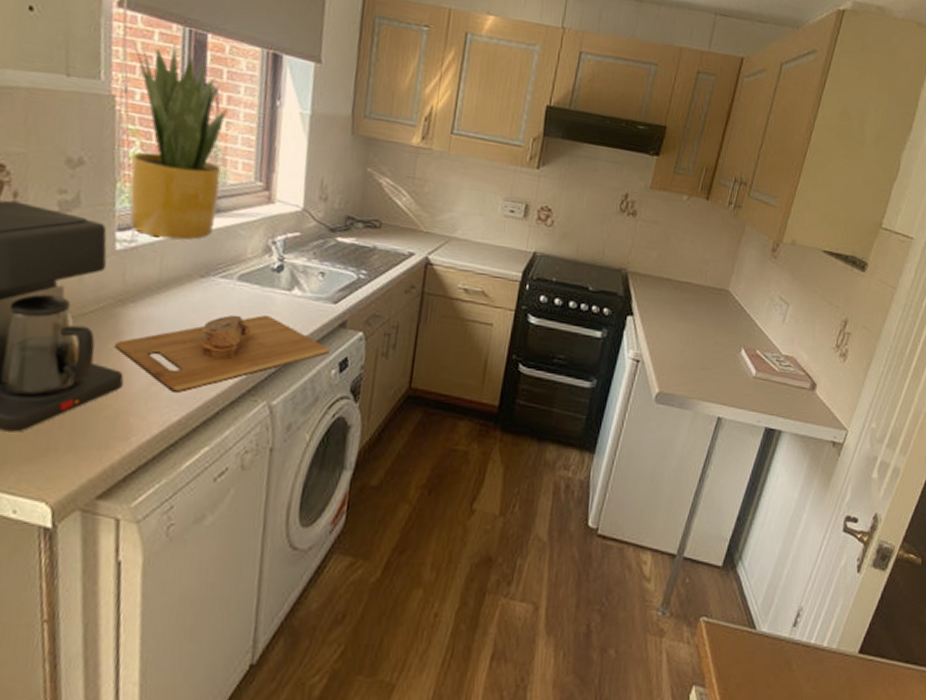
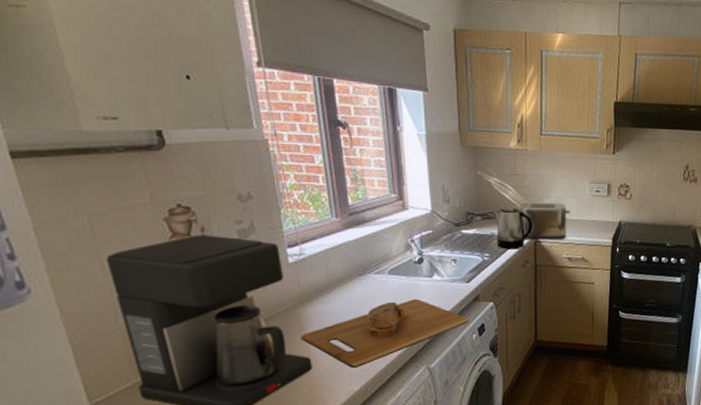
planter: present [130,43,227,241] -> none [276,90,364,249]
kettle: none [378,216,427,270] -> present [494,207,533,249]
toaster: none [413,213,475,266] -> present [521,202,570,240]

